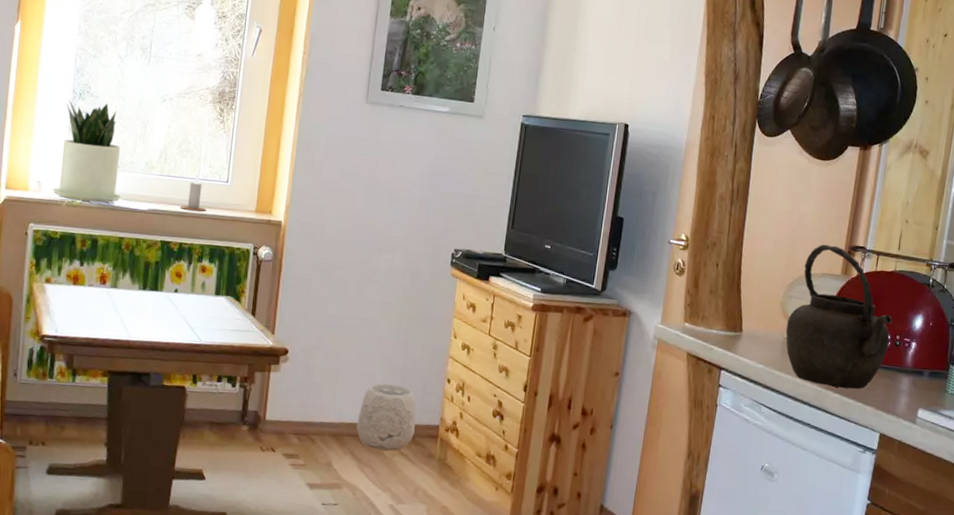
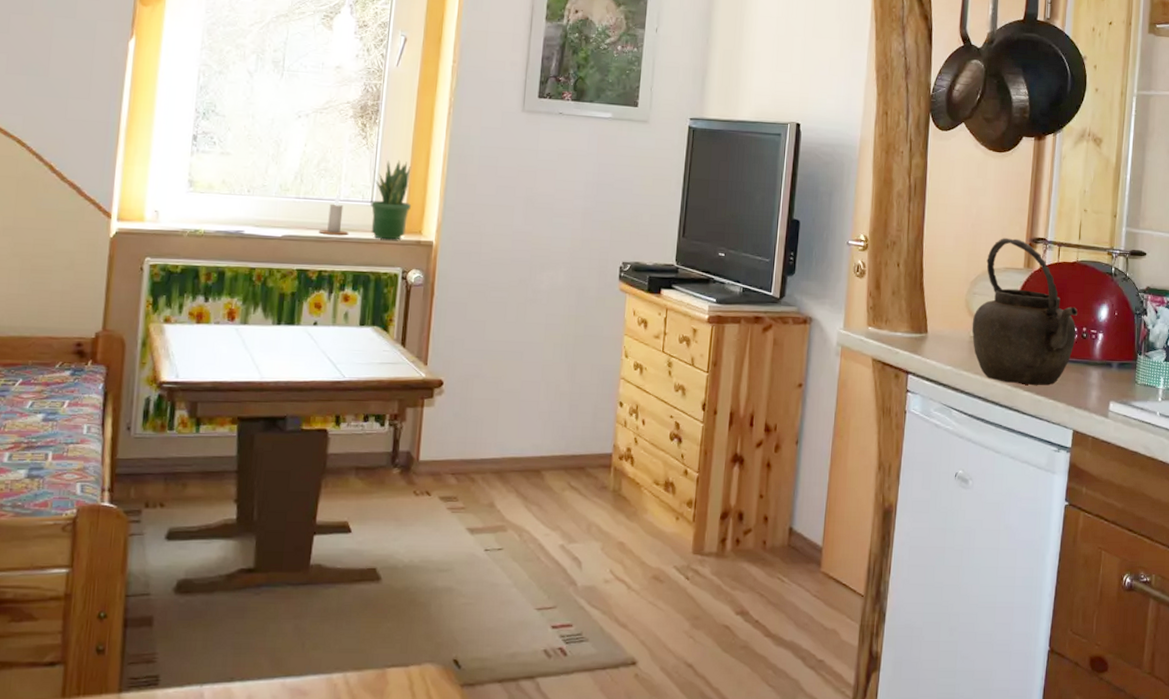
planter: present [52,99,121,203] -> none [171,119,252,231]
planter: none [226,144,264,218] -> present [370,160,412,239]
decorative planter: present [356,383,416,451] -> none [521,412,587,485]

